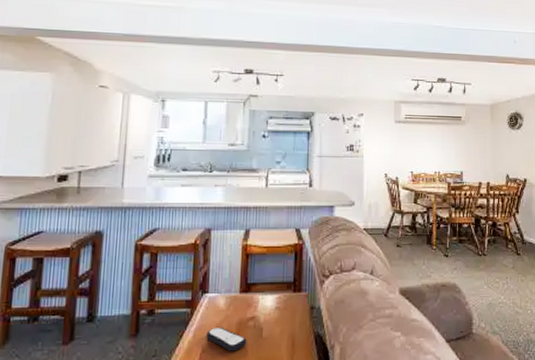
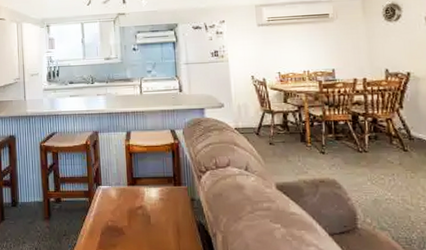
remote control: present [206,326,247,352] -> none [104,213,138,235]

